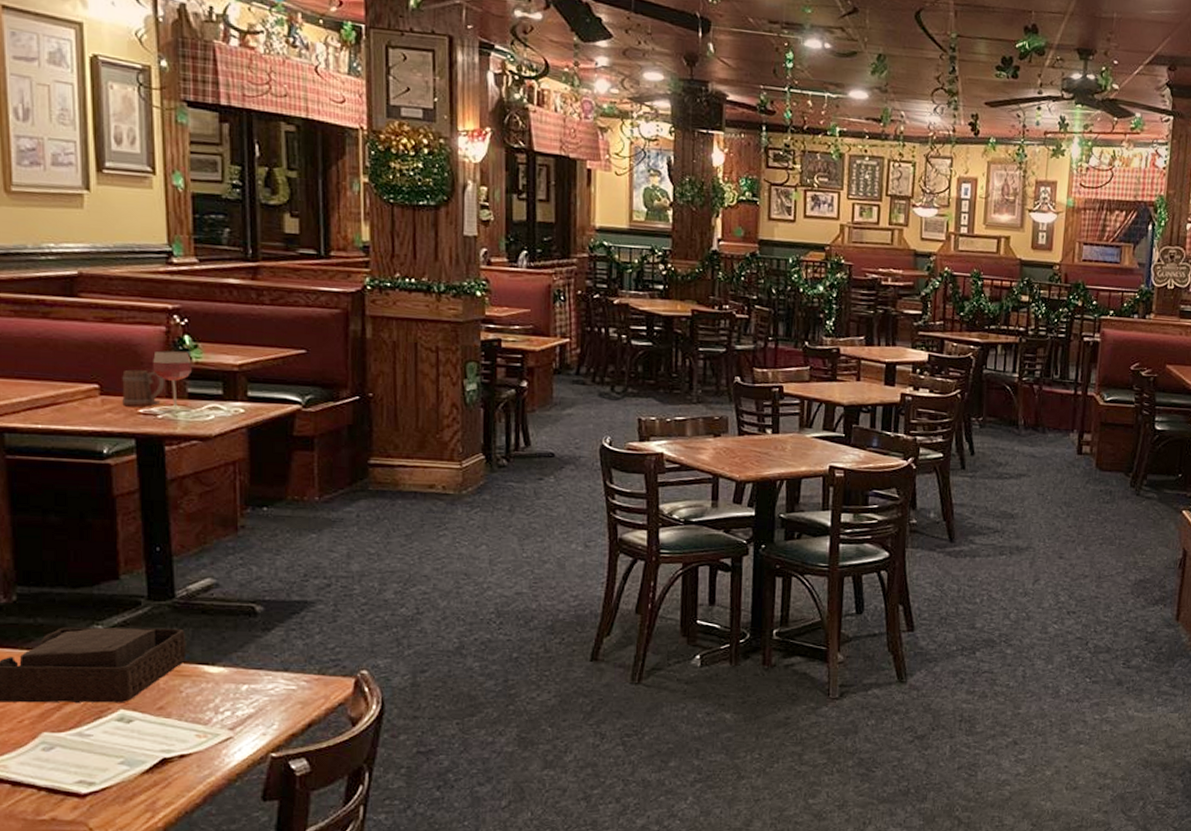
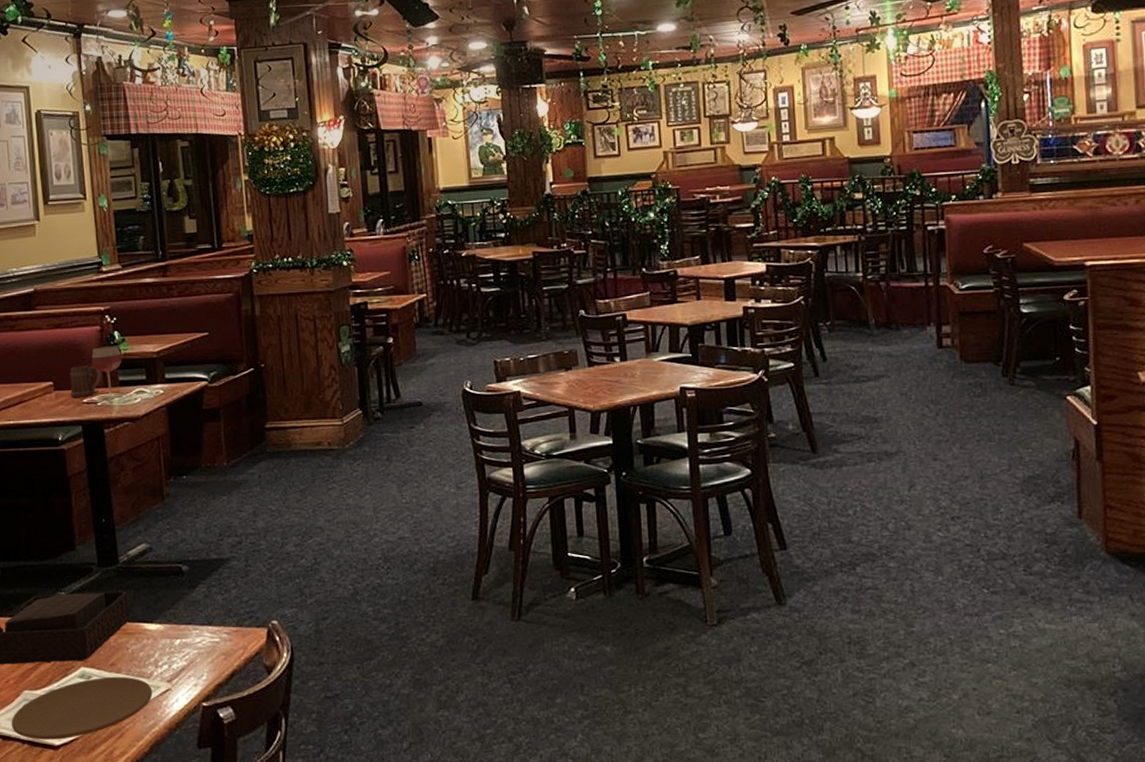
paper plate: none [24,721,210,788] -> present [11,676,153,740]

